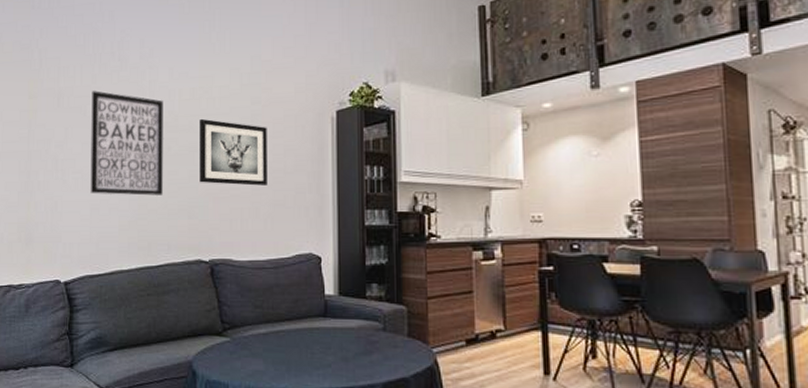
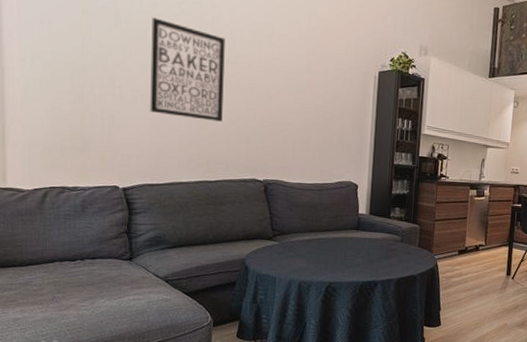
wall art: present [200,118,267,186] -> none [257,60,320,124]

